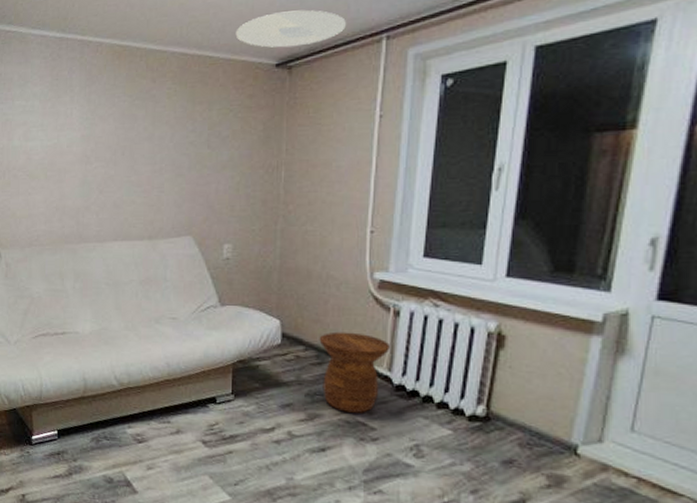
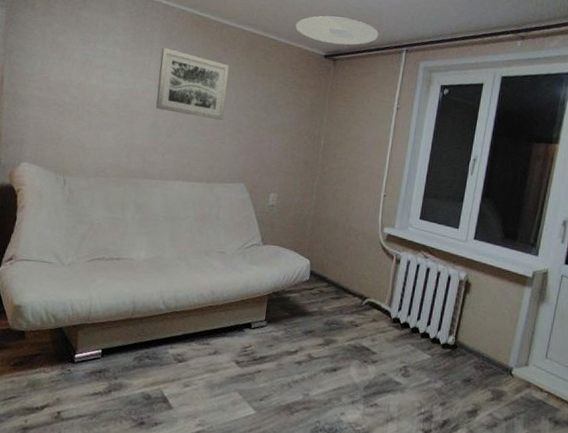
wall art: none [82,90,161,165] -> present [156,47,230,120]
side table: present [319,332,390,413] -> none [338,272,391,340]

